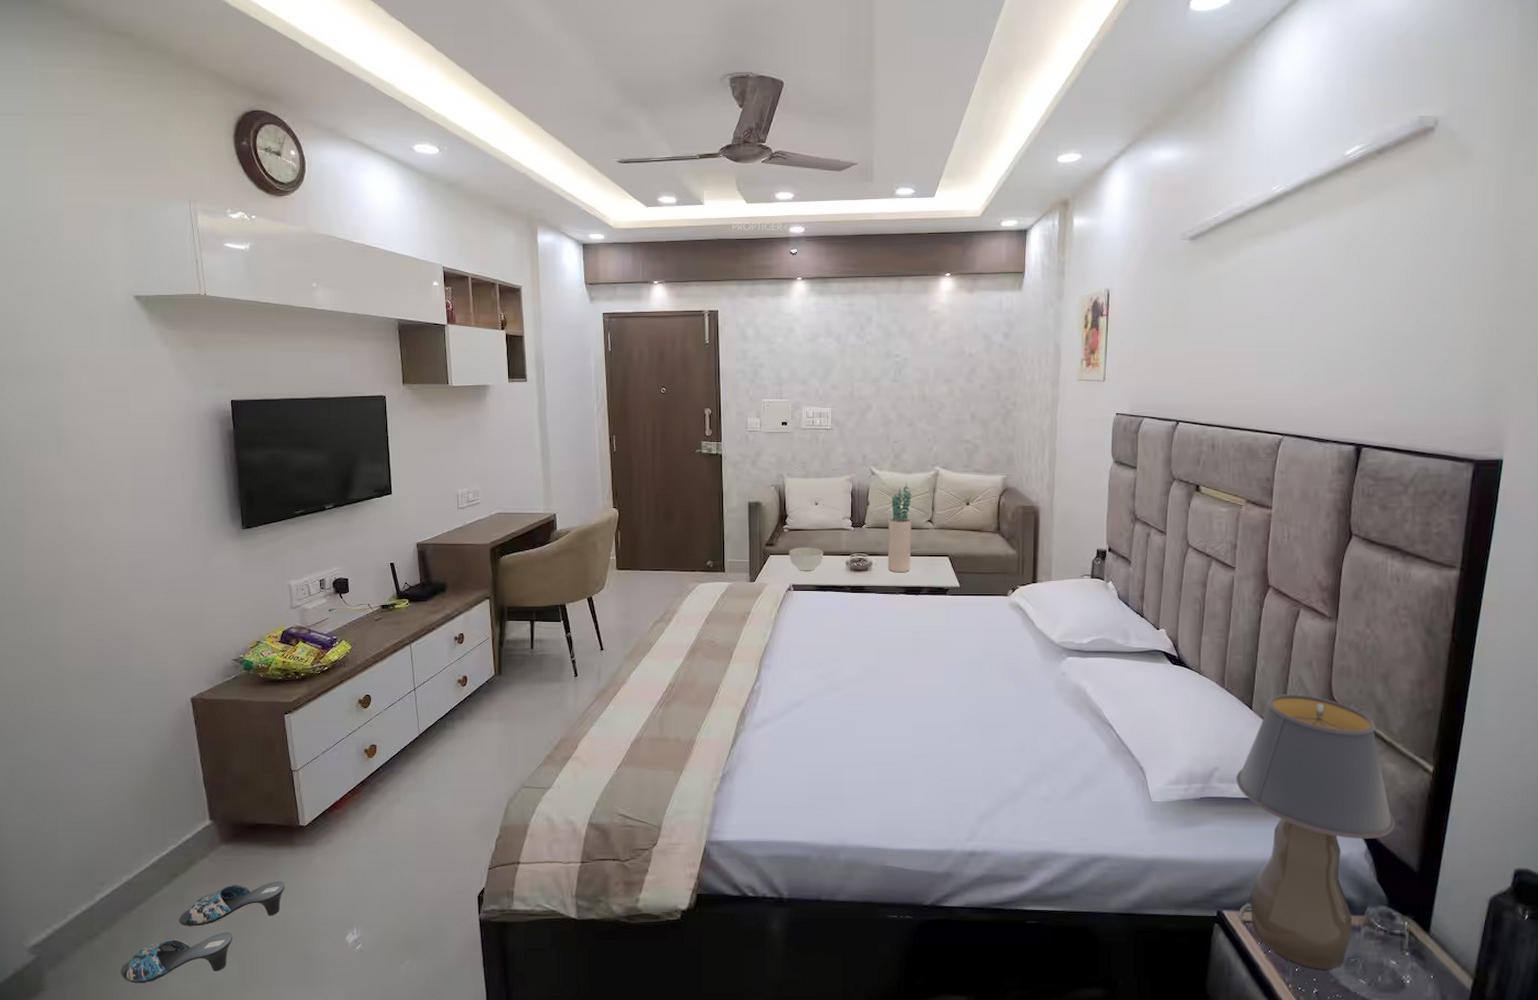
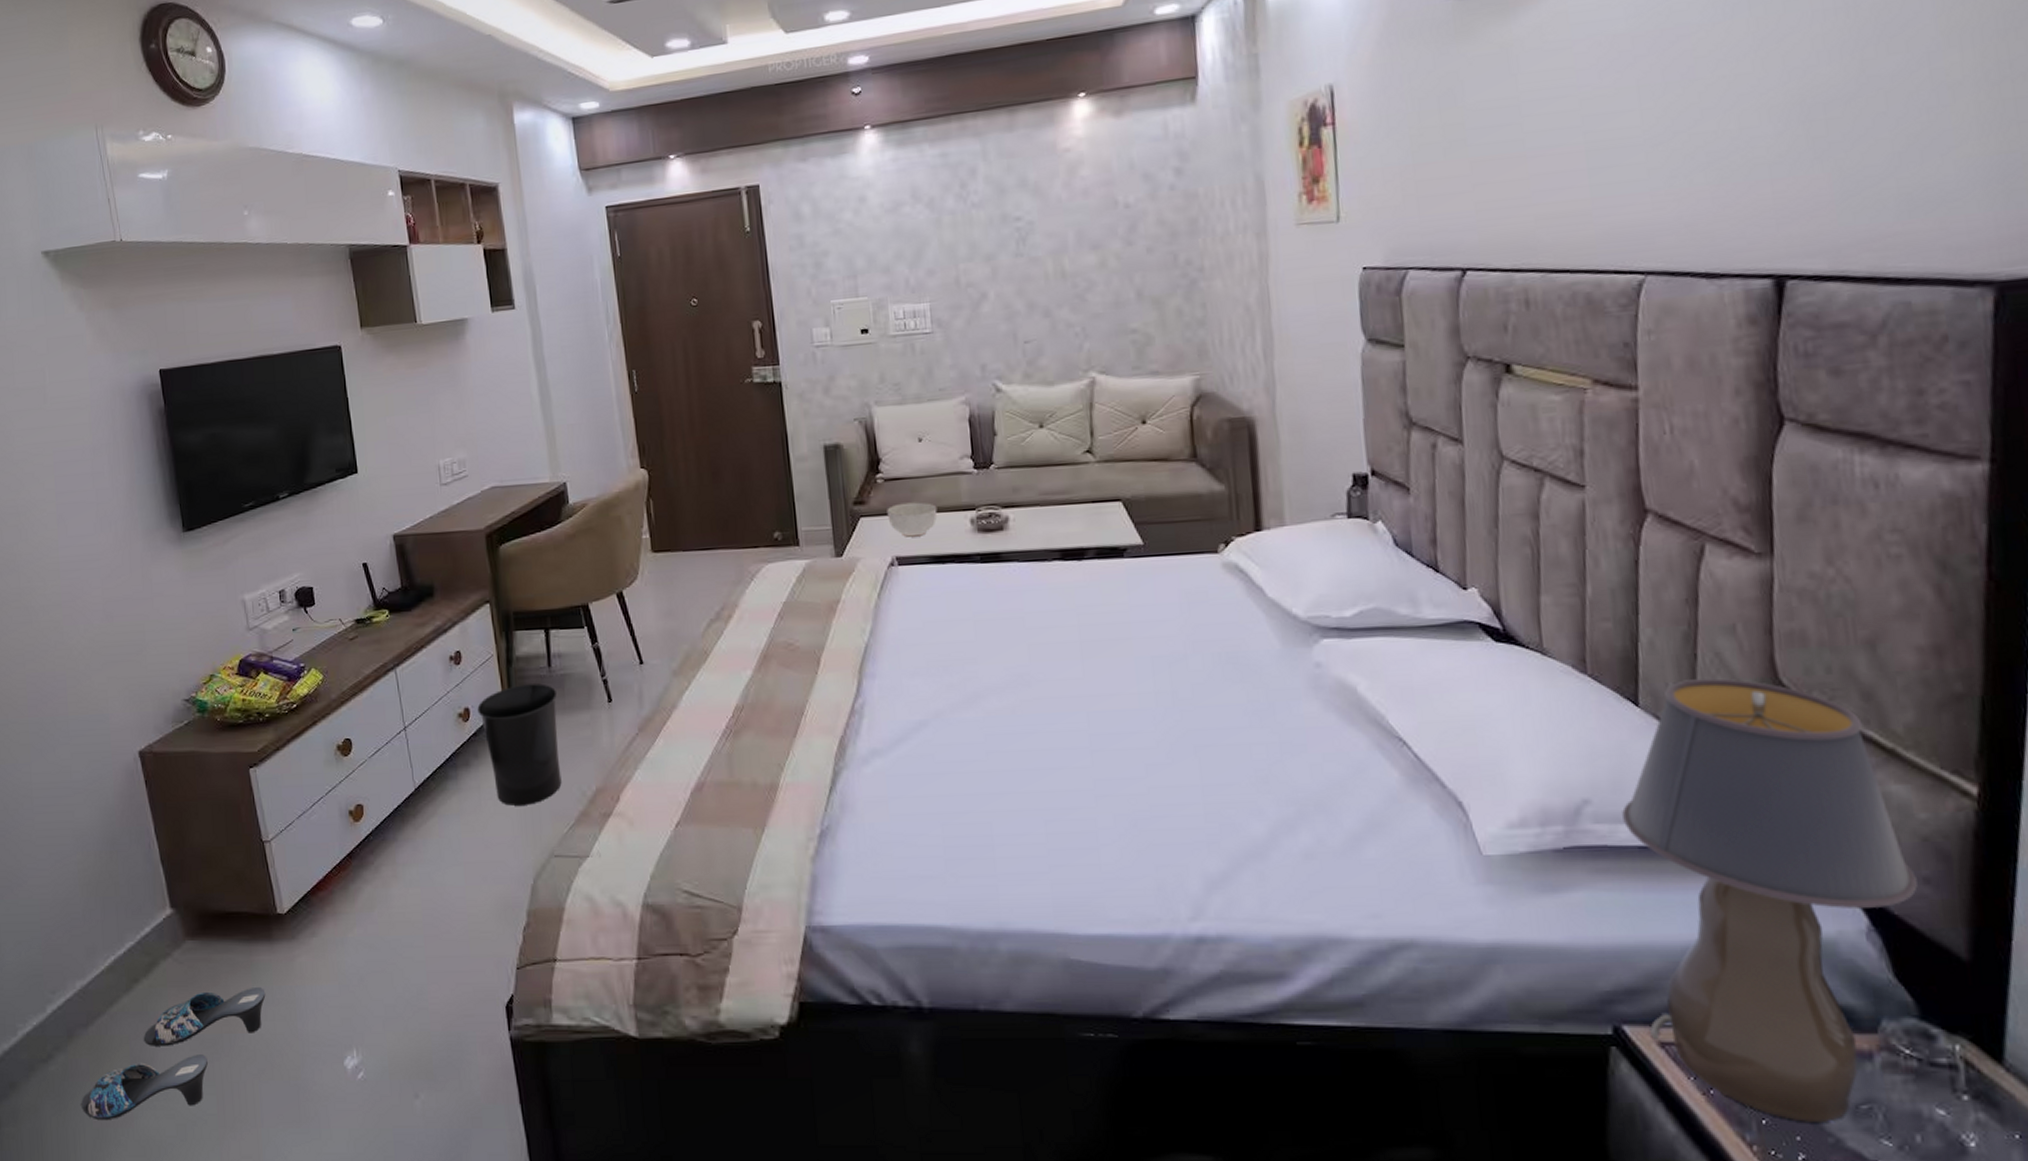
waste bin: none [473,661,536,749] -> present [477,683,562,806]
vase: present [887,482,912,573] -> none [1027,398,1066,530]

